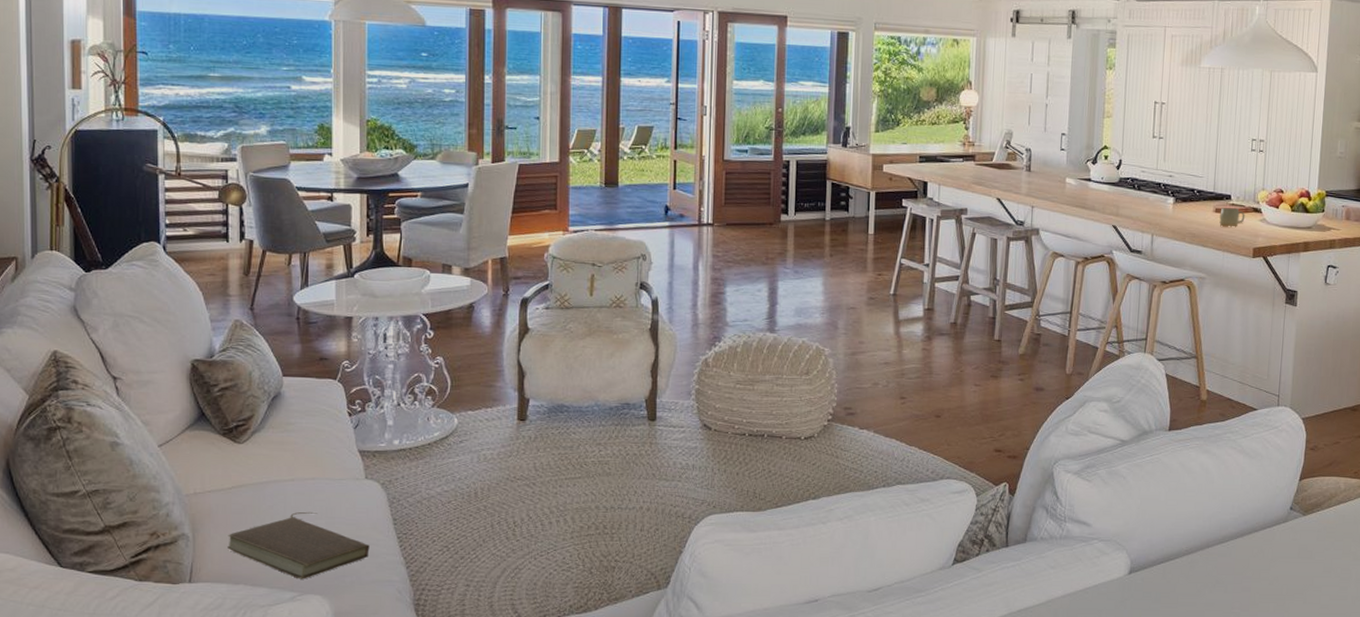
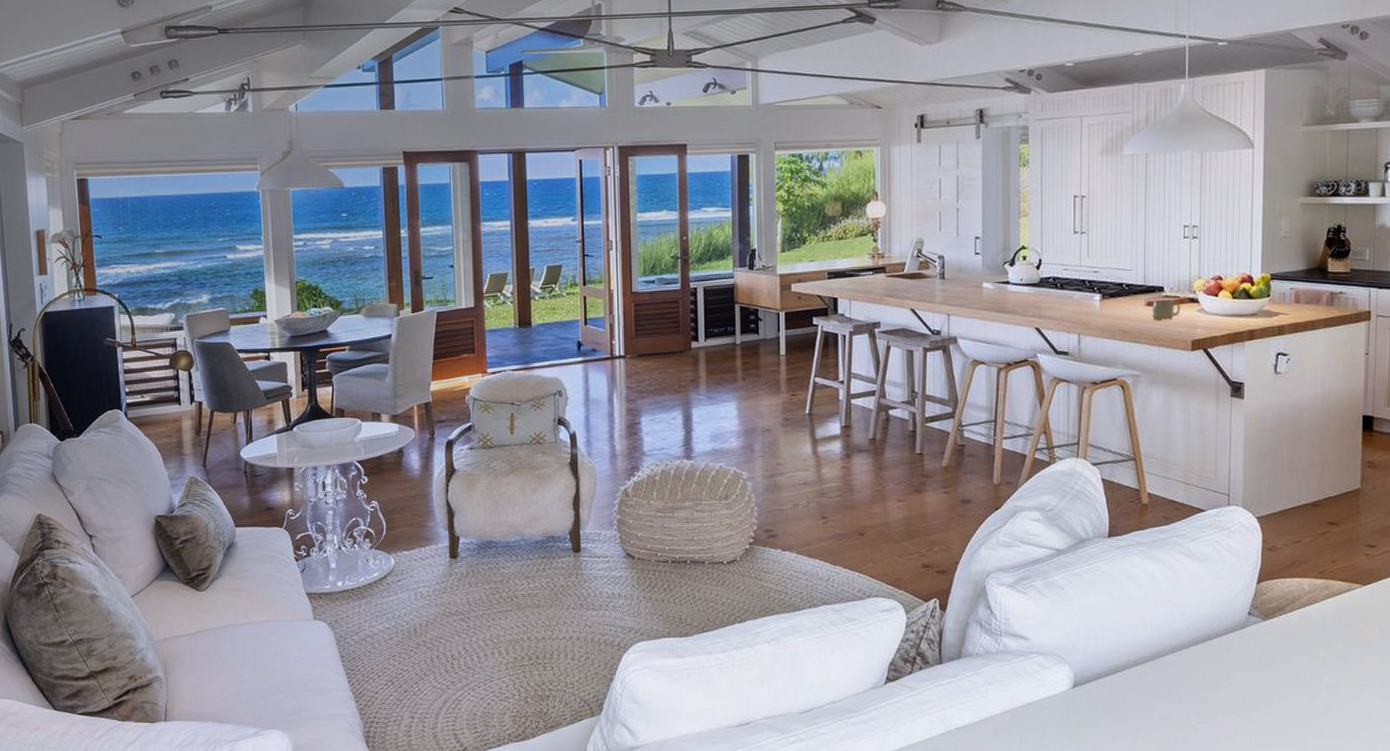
book: present [228,511,370,579] -> none [195,652,322,716]

